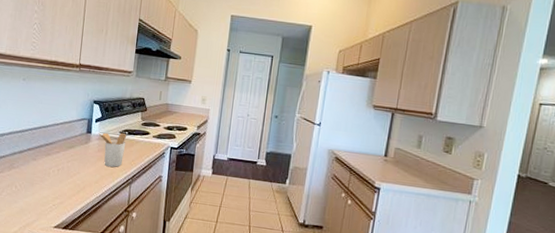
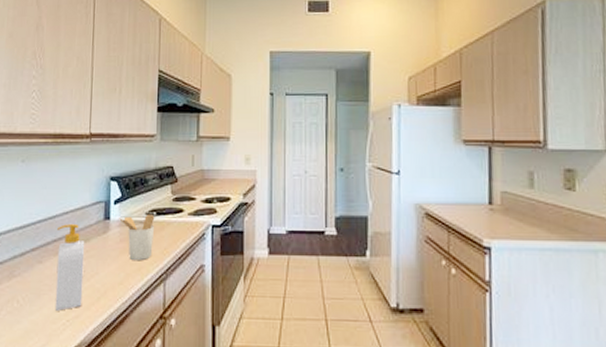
soap bottle: none [44,133,71,197] -> present [54,223,85,311]

